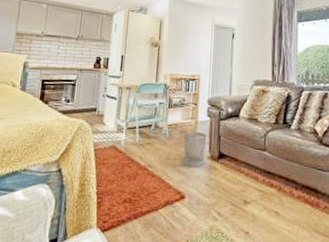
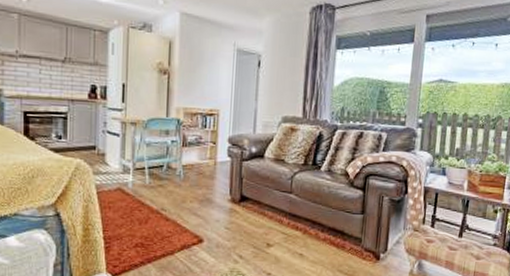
wastebasket: present [183,132,207,168] -> none [200,173,228,212]

